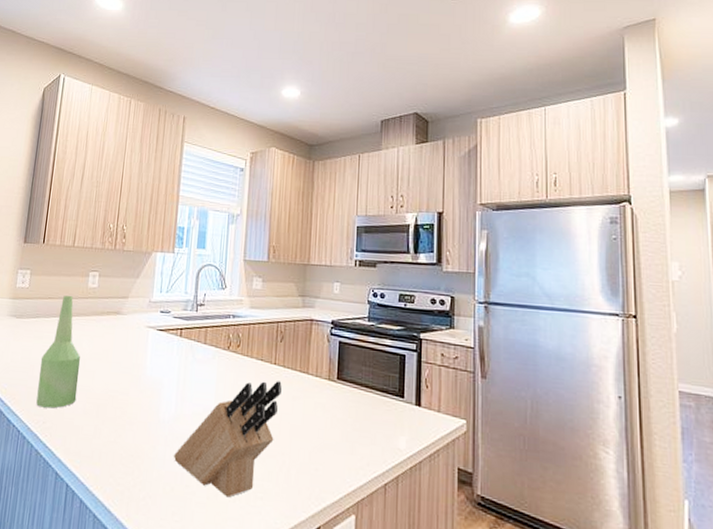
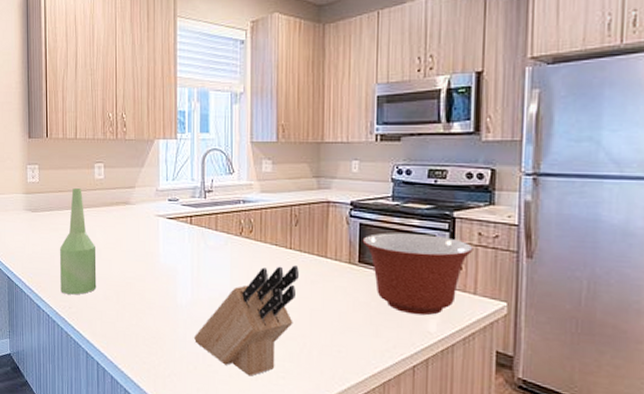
mixing bowl: none [341,351,437,433] -> present [362,232,474,316]

